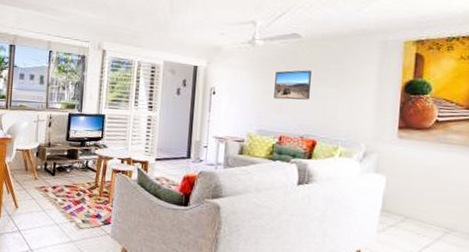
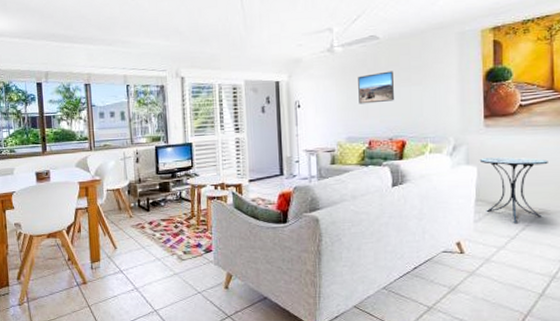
side table: none [389,169,460,240] -> present [479,157,548,224]

